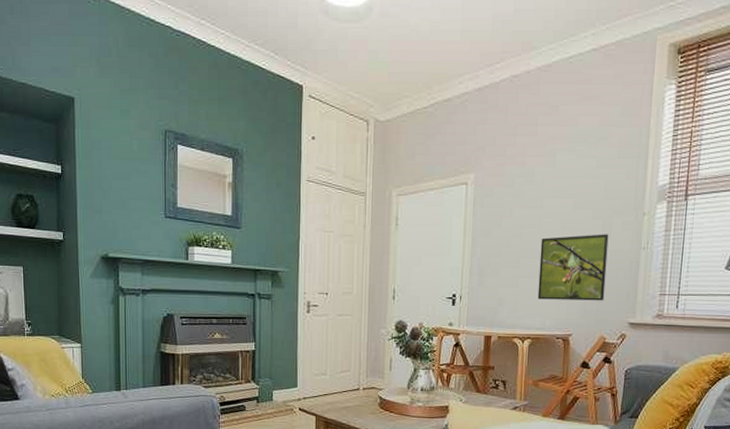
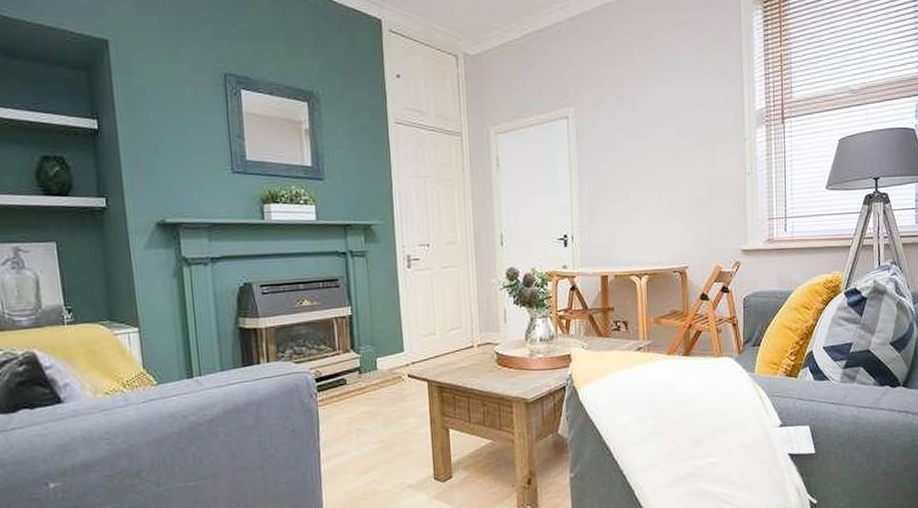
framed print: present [537,234,609,301] -> none [648,161,716,233]

